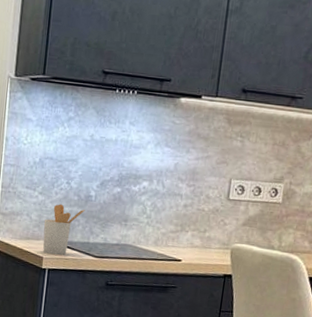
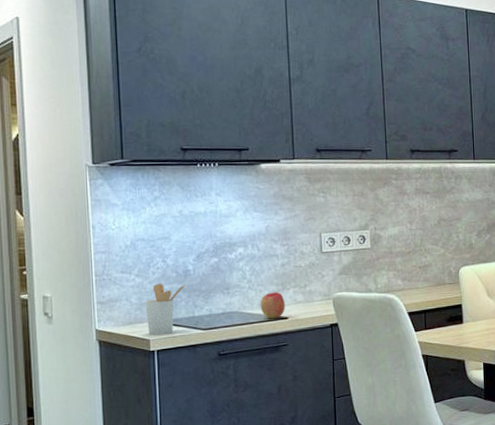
apple: none [155,231,181,259] -> present [260,292,285,319]

